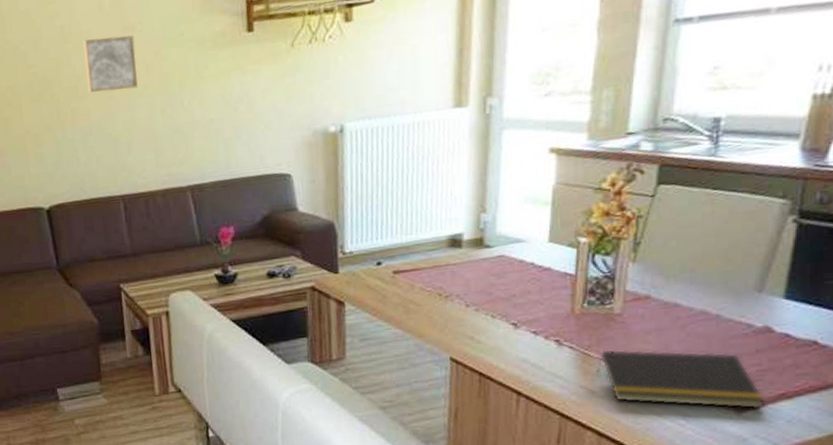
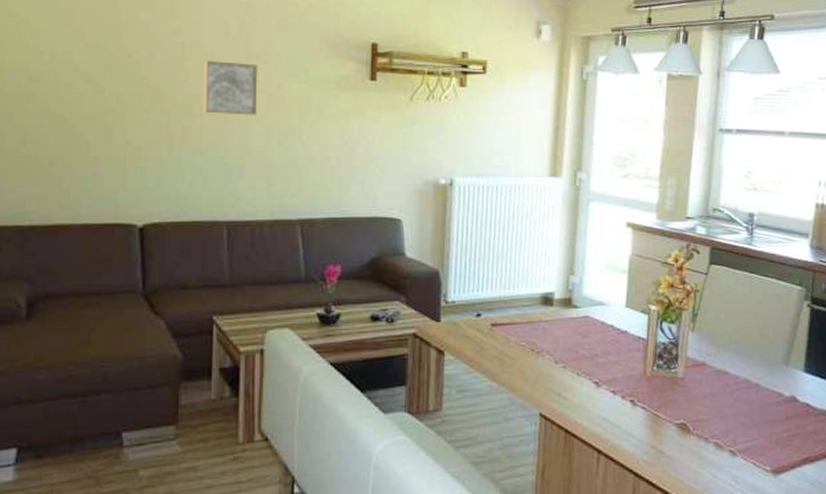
notepad: present [597,349,765,409] -> none [665,411,795,472]

